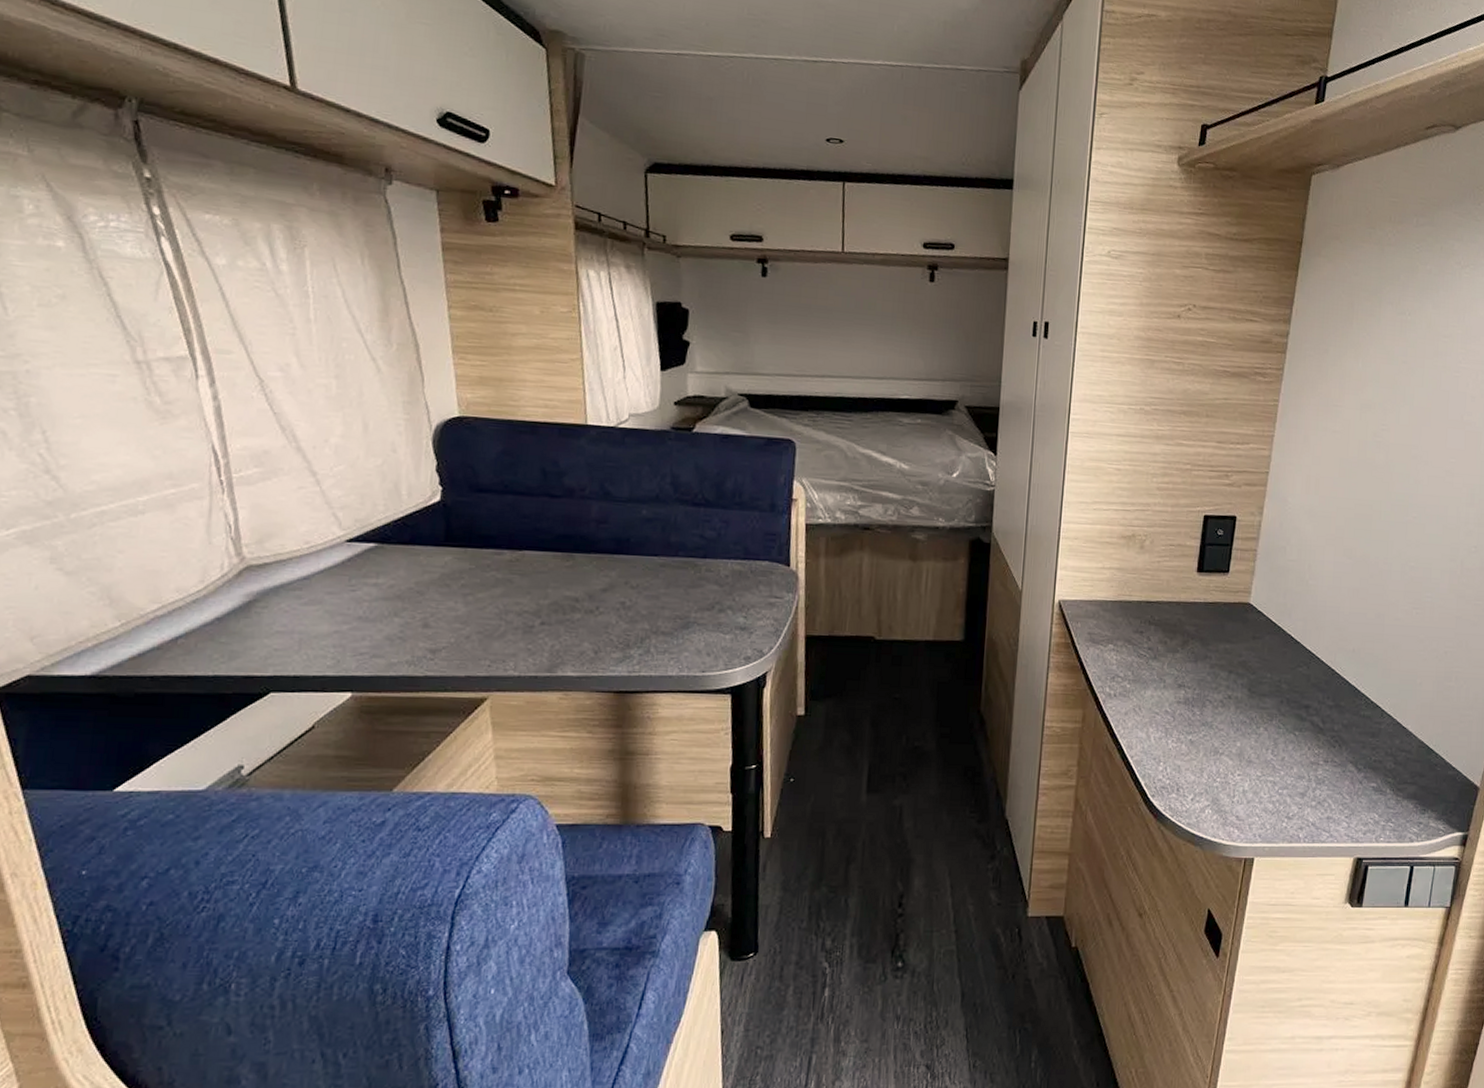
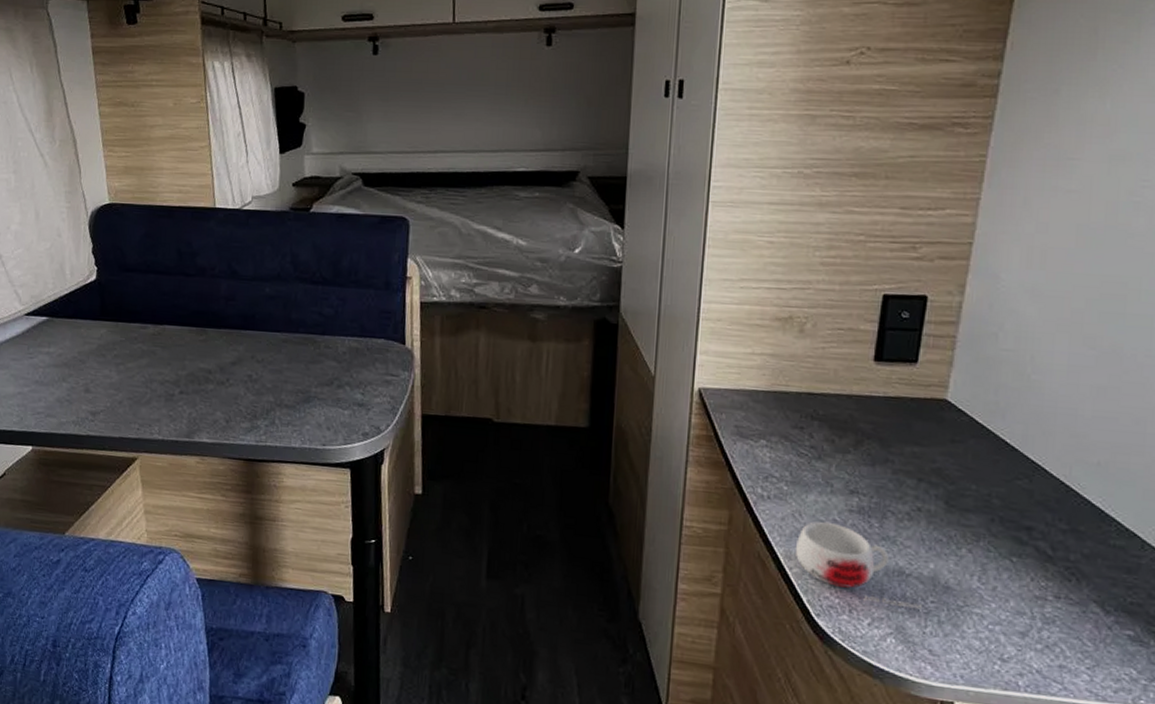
mug: none [1135,713,1231,783] -> present [795,521,922,610]

